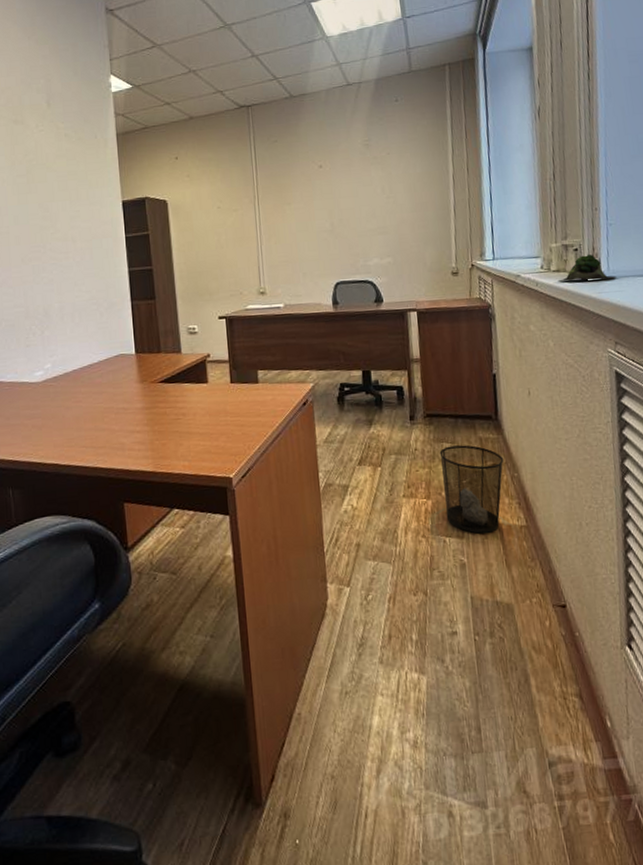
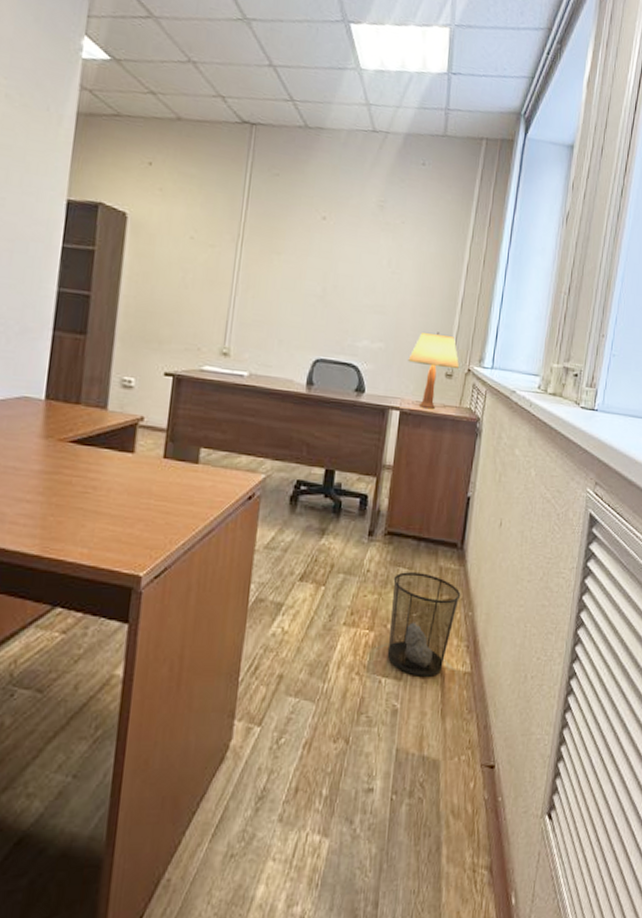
table lamp: none [415,238,464,306] -> present [408,332,460,410]
succulent plant: present [557,255,617,282] -> none [552,383,610,415]

